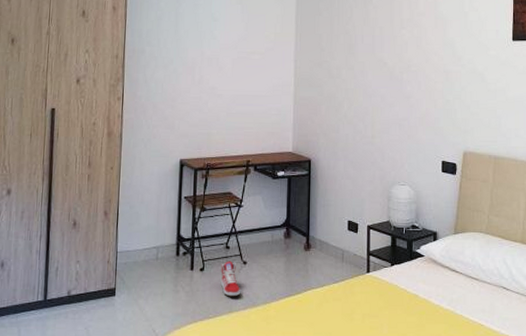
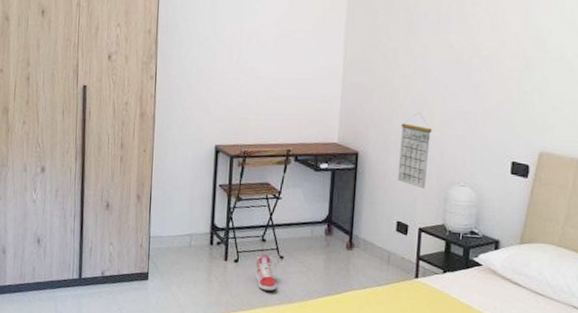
calendar: none [346,121,374,190] -> present [397,112,432,189]

